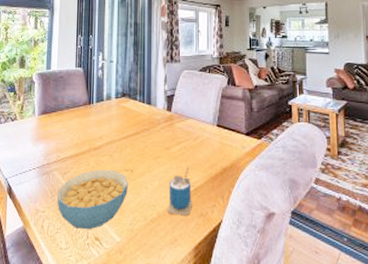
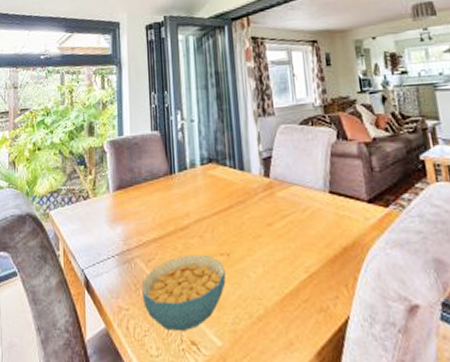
cup: present [167,166,193,215] -> none [275,246,309,311]

